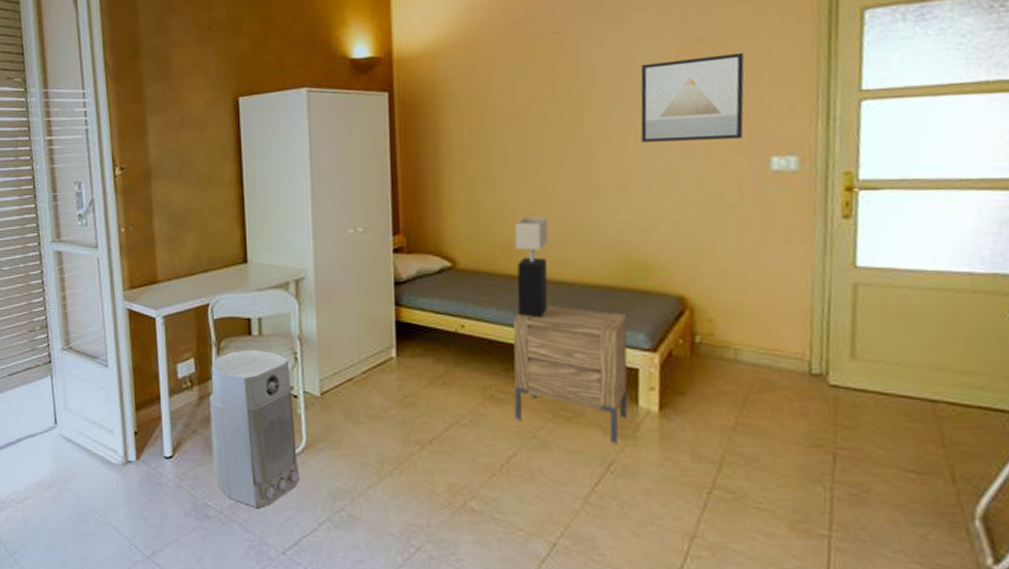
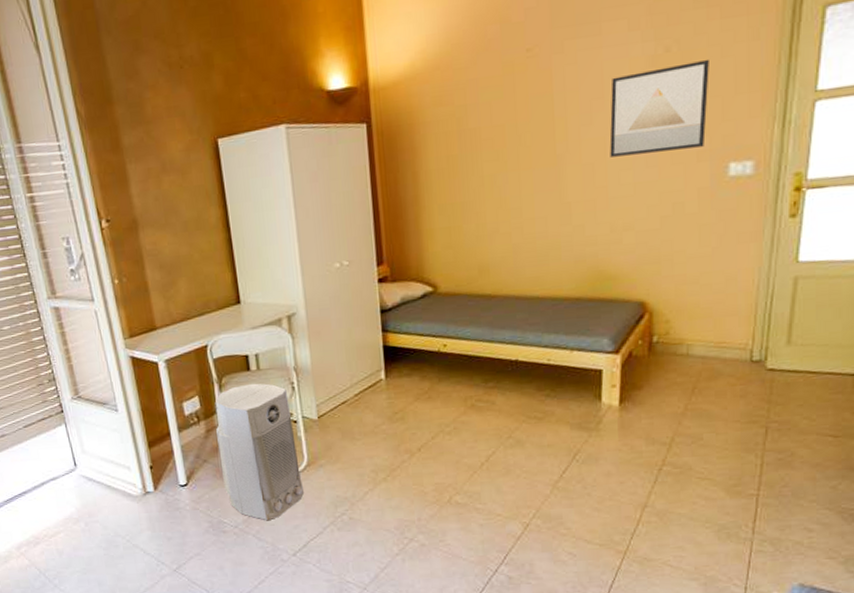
nightstand: present [513,305,628,445] -> none [491,319,594,437]
table lamp: present [515,216,549,317] -> none [491,237,523,332]

